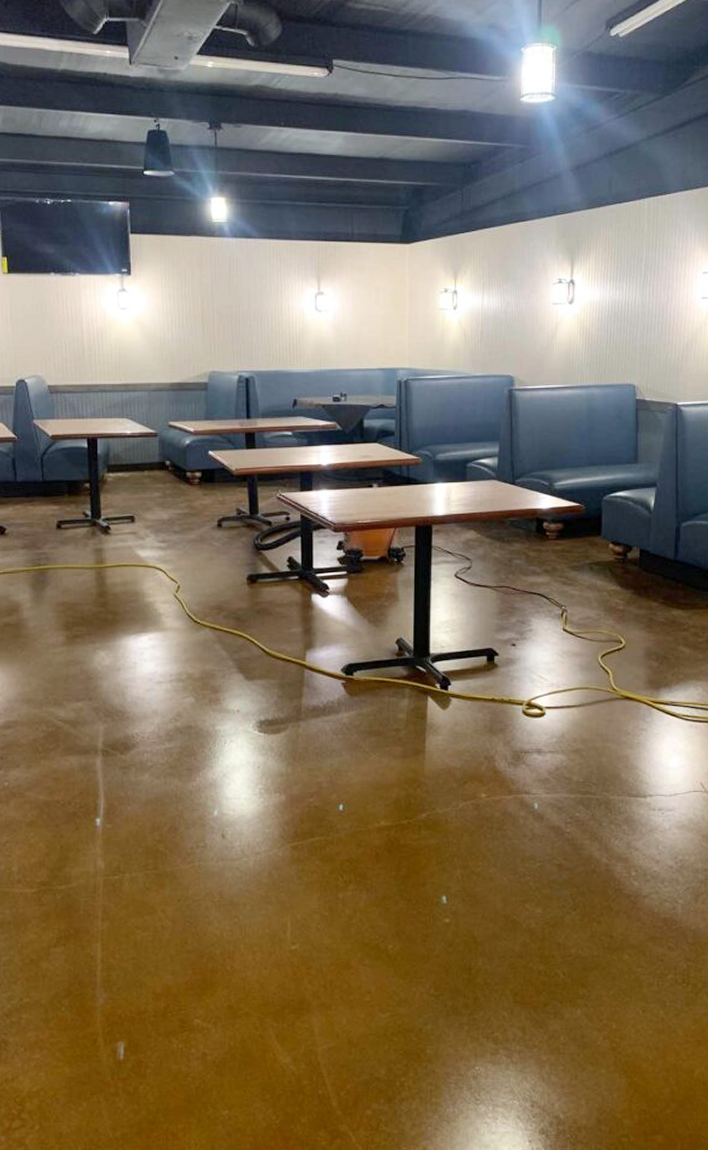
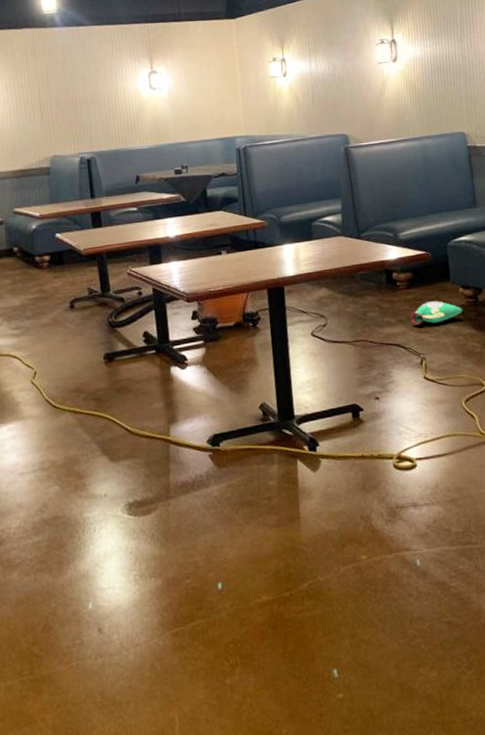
bag: none [557,555,611,576] -> present [410,301,463,325]

